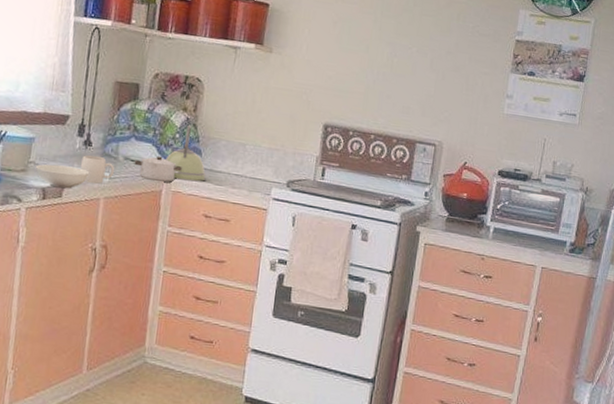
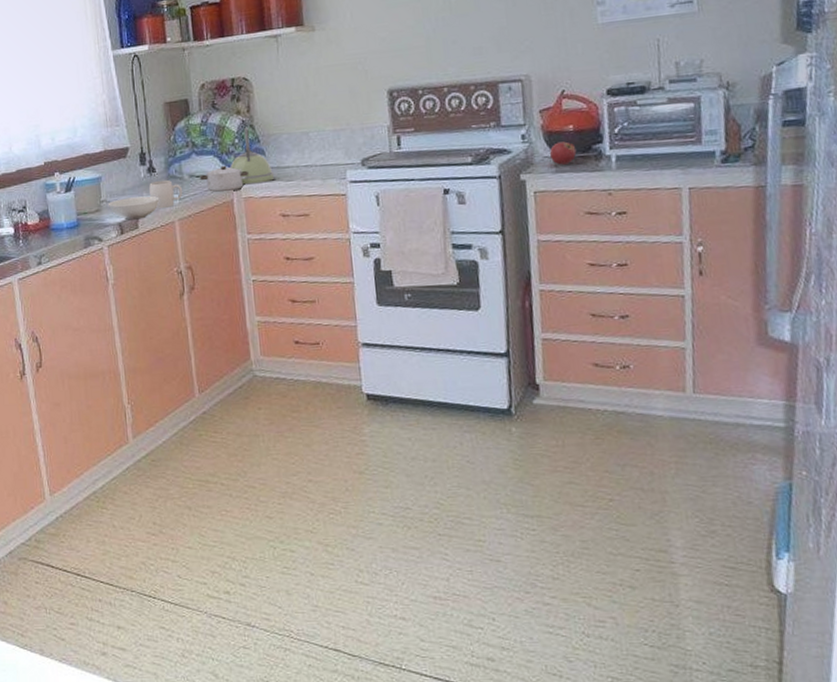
fruit: none [443,205,465,227] -> present [549,141,577,166]

